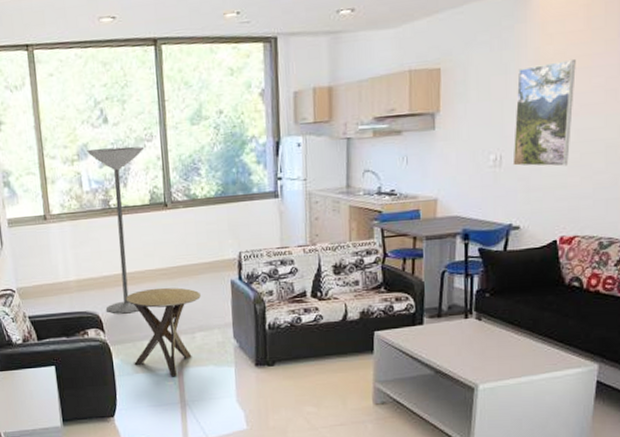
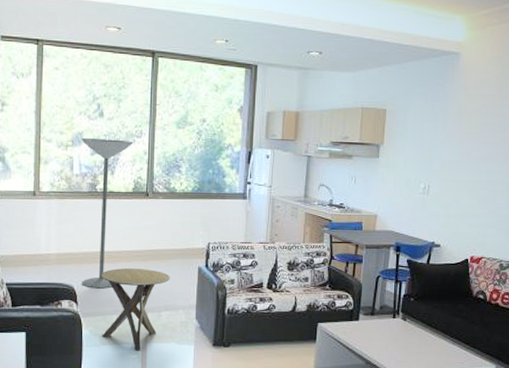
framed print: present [512,59,576,167] -> none [437,116,488,200]

